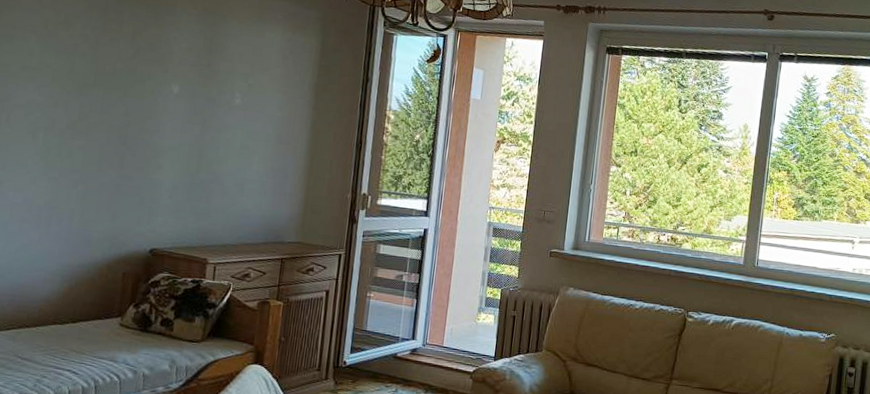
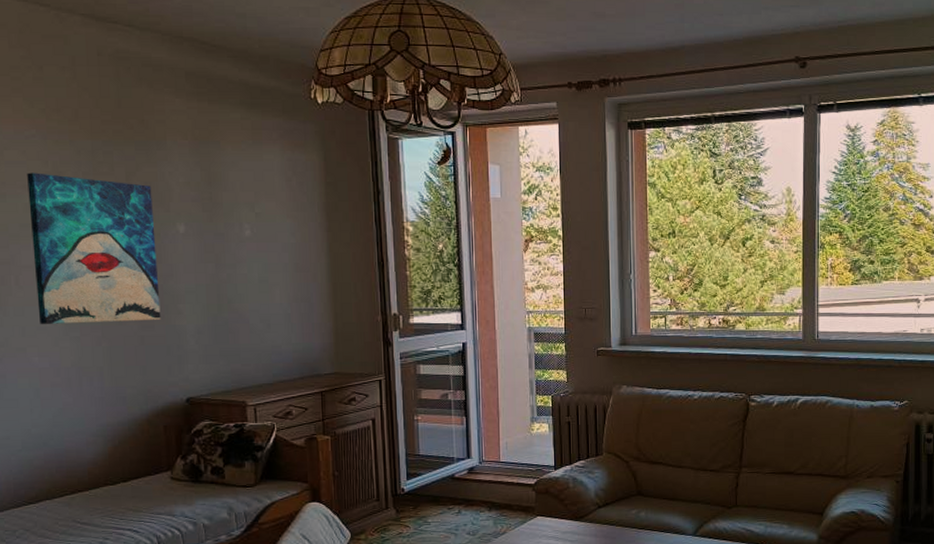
wall art: none [22,20,155,172] -> present [27,173,161,324]

